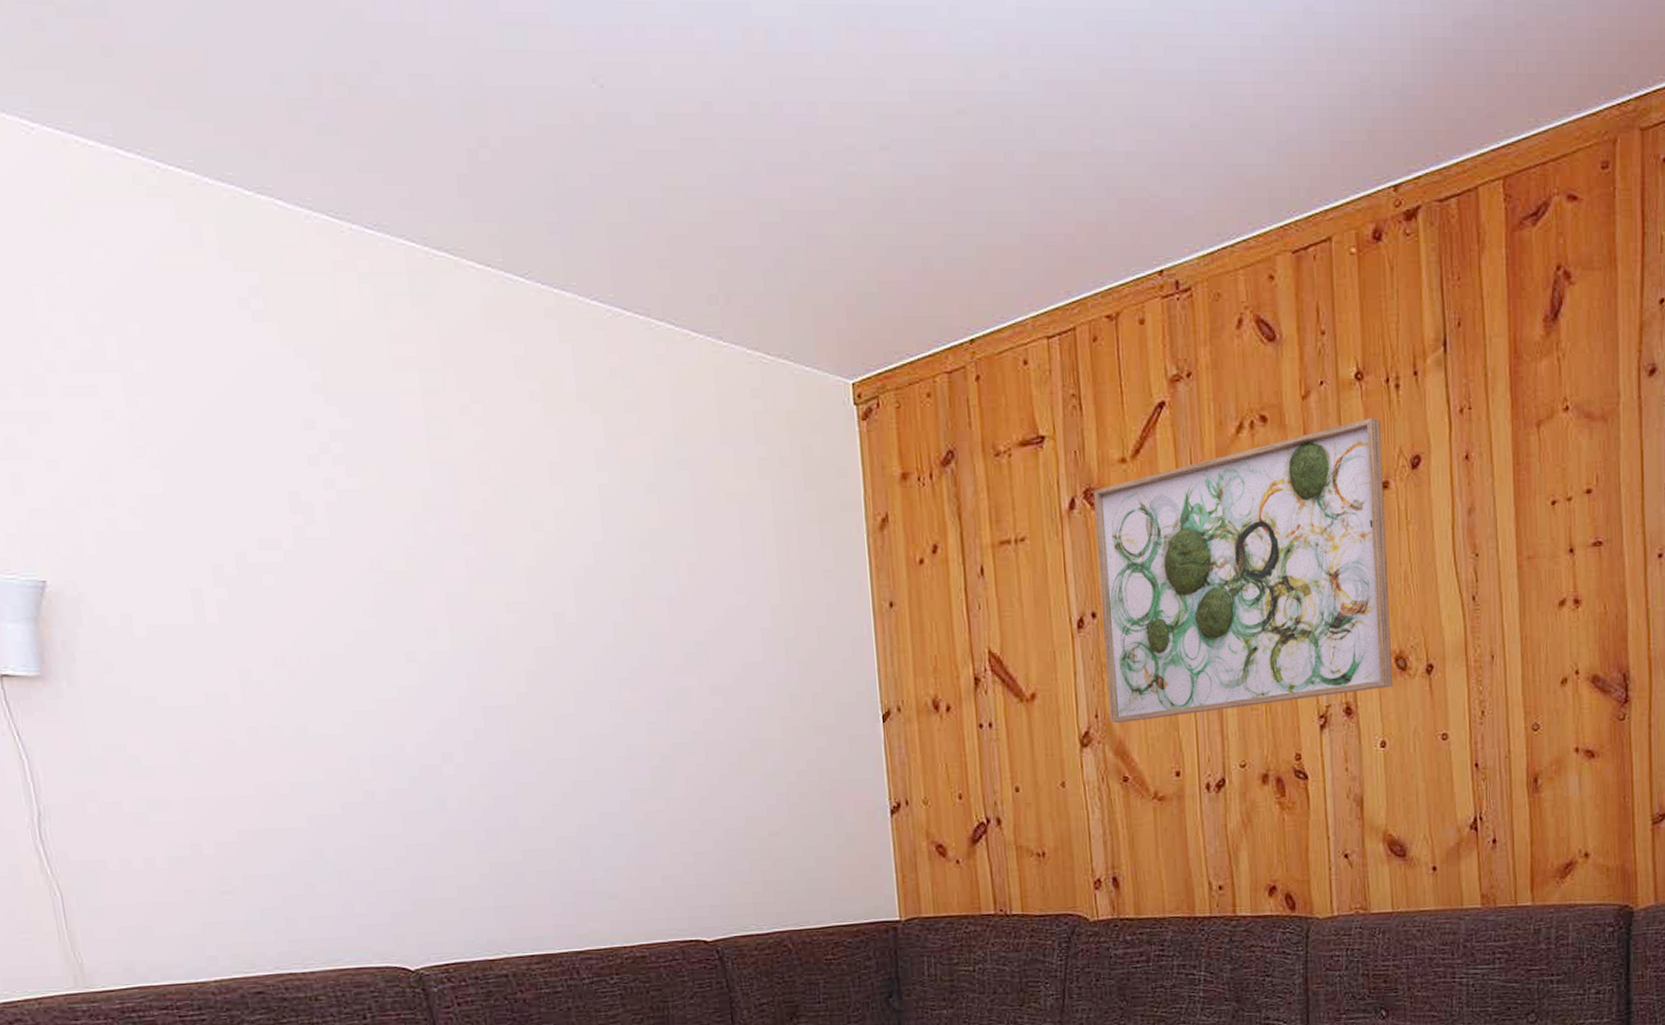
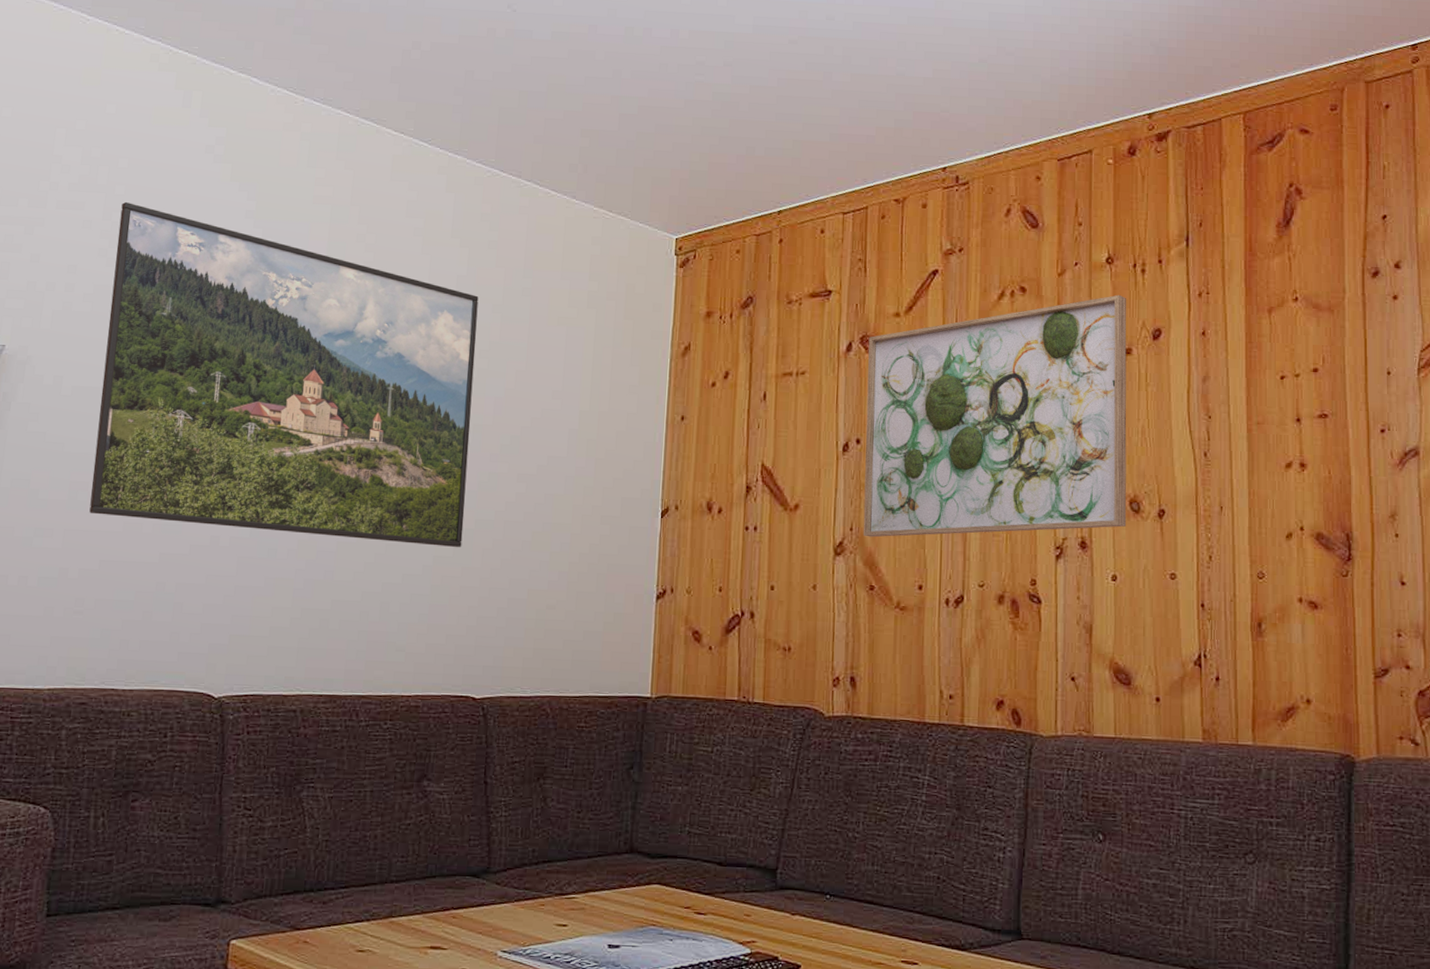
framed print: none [147,381,661,778] -> present [89,201,479,548]

